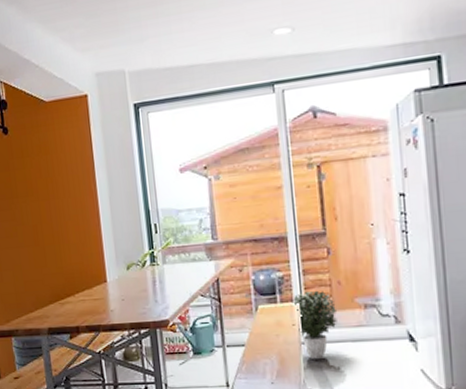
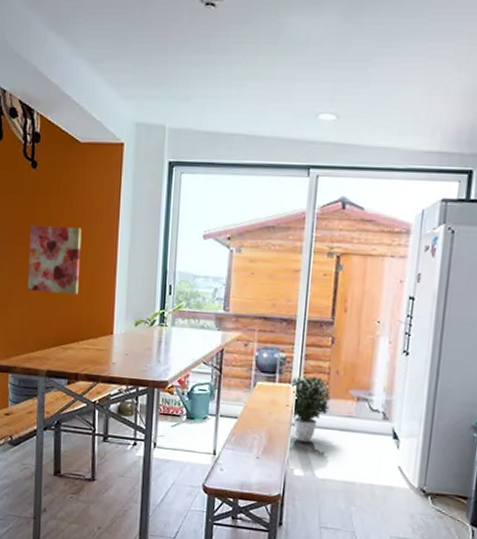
wall art: none [10,184,66,254] -> present [28,225,82,295]

